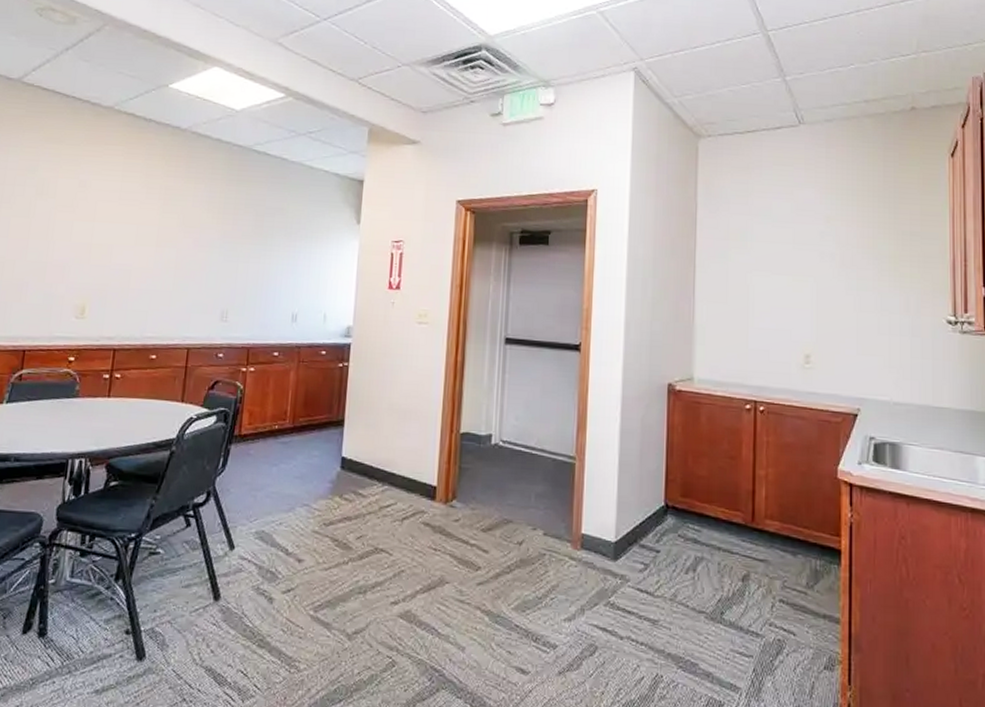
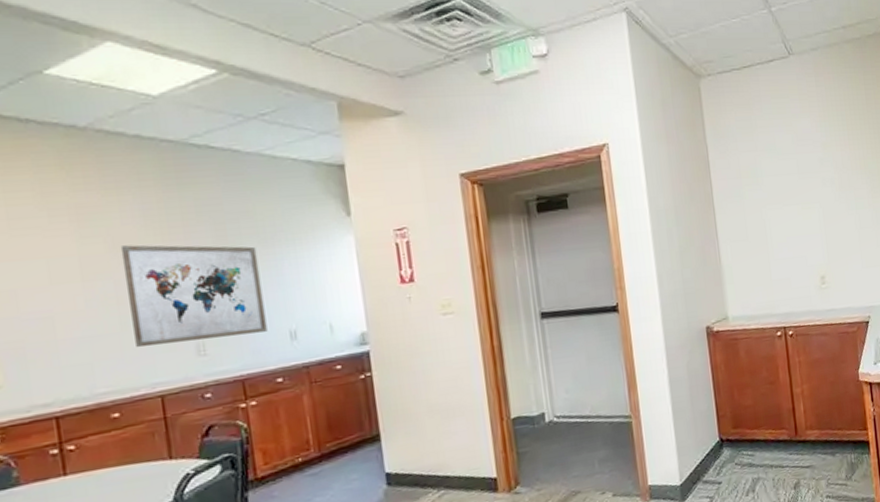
wall art: none [180,223,282,311] -> present [120,245,268,348]

